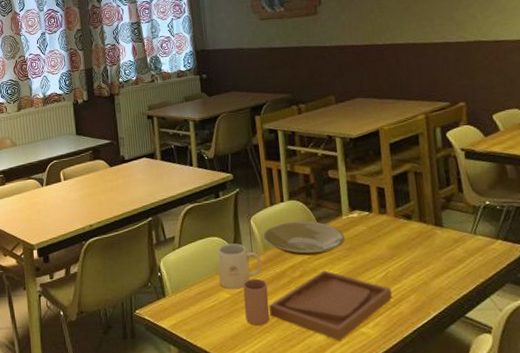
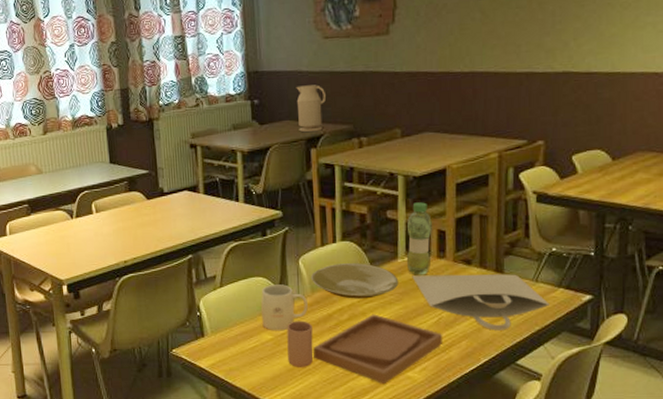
water jug: none [239,60,266,102] -> present [296,85,327,133]
water bottle: none [348,162,374,231] -> present [406,202,432,276]
tote bag: none [357,227,490,284] -> present [412,274,549,331]

